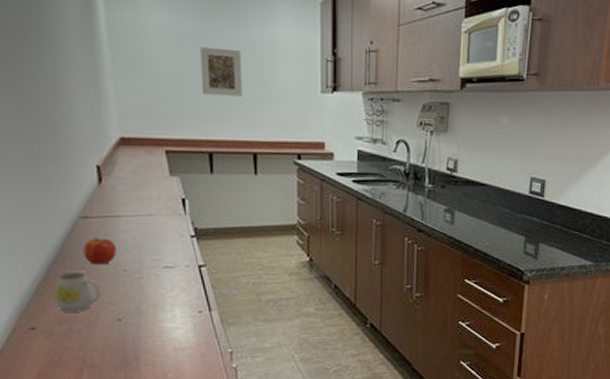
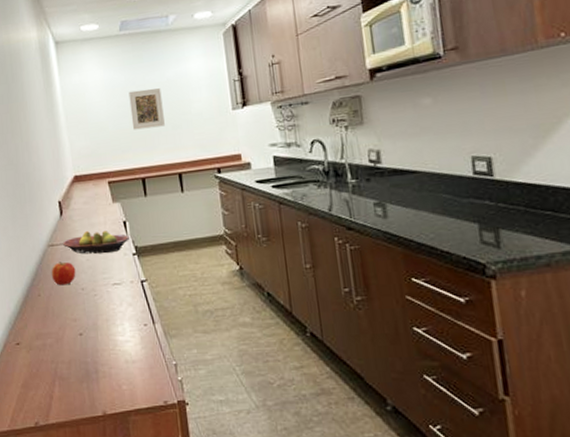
mug: present [54,271,101,312] -> none [32,292,66,329]
fruit bowl: none [99,205,189,233] -> present [62,230,130,254]

